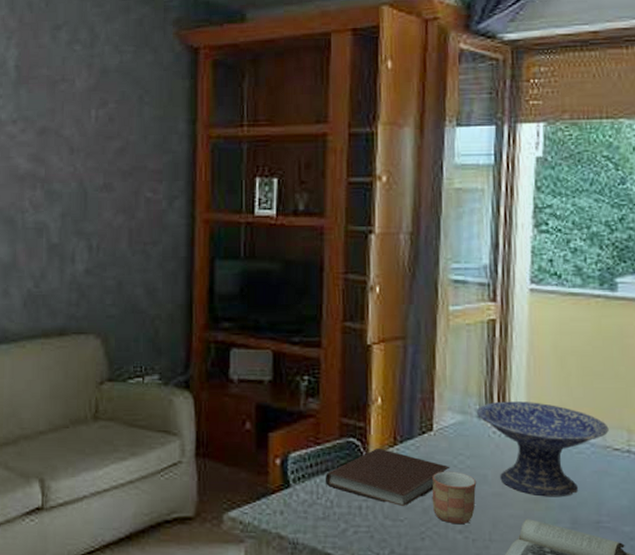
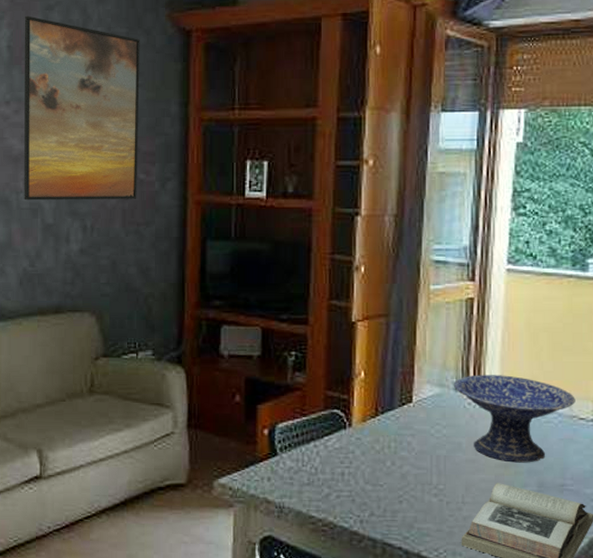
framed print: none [29,35,148,220] -> present [24,15,140,201]
notebook: present [325,449,450,507] -> none [310,419,428,473]
mug: present [432,471,477,525] -> none [410,439,452,489]

